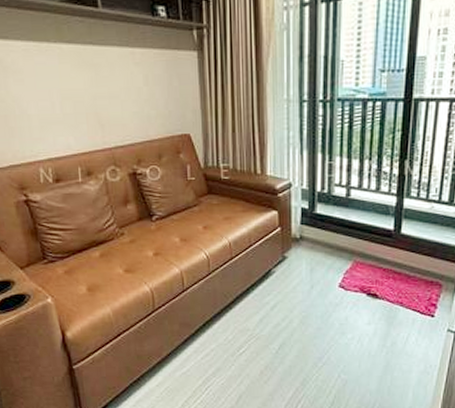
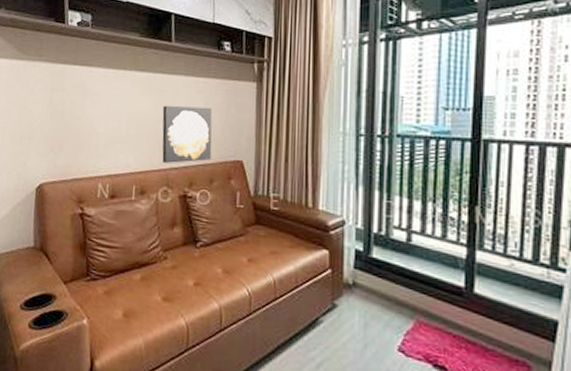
wall art: none [98,80,158,142] -> present [162,105,213,163]

